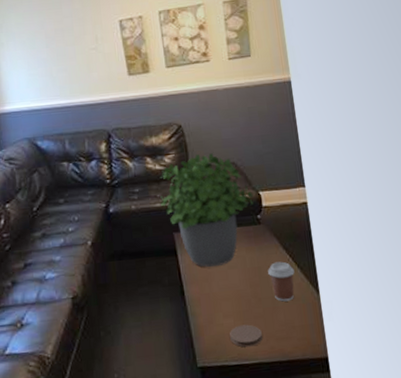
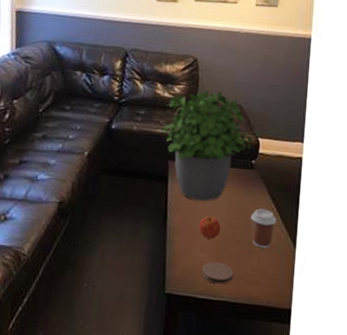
apple: none [217,280,241,304] -> present [198,216,221,240]

